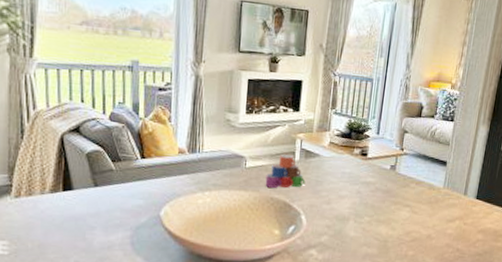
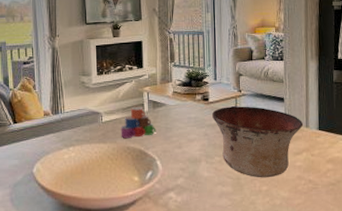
bowl: none [368,165,462,243] -> present [212,106,304,178]

